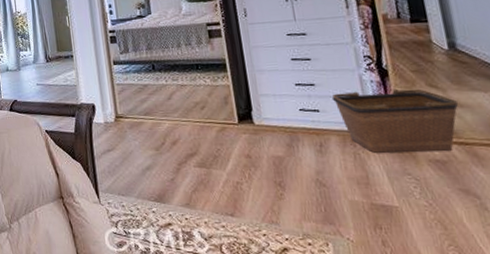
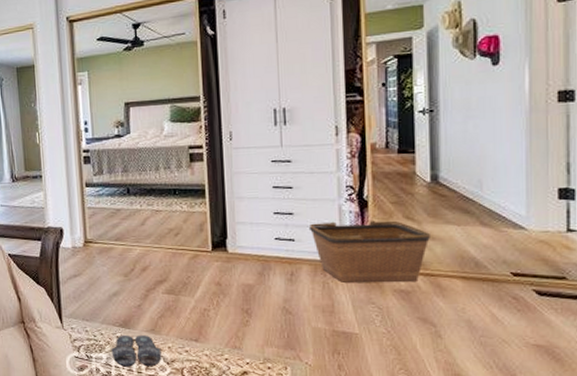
slippers: none [148,209,199,243] -> present [111,334,162,367]

